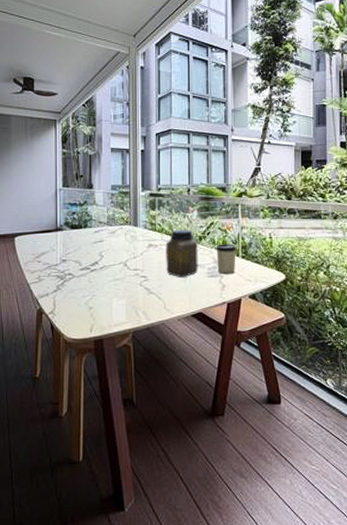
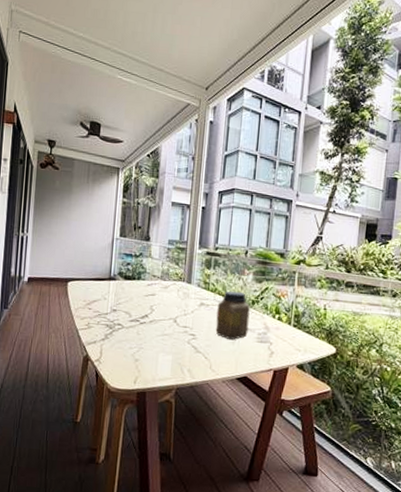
cup: present [216,244,236,275] -> none [267,310,289,342]

